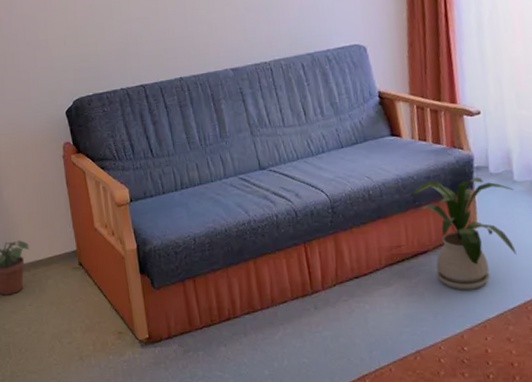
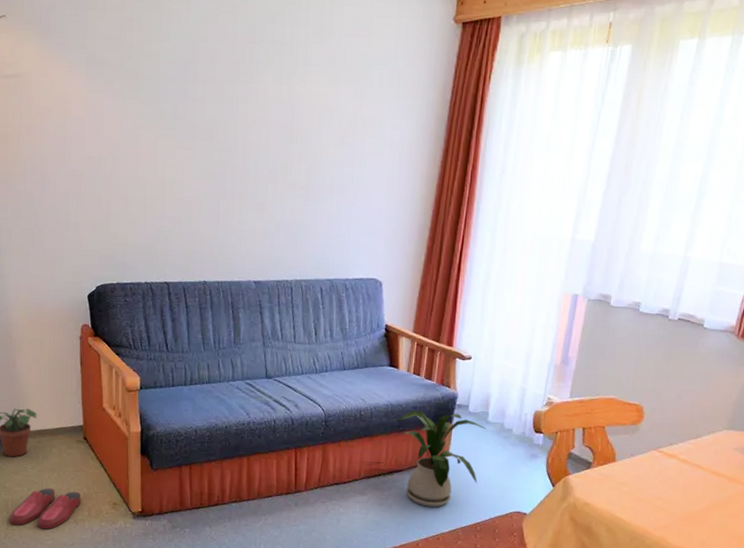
slippers: none [12,324,84,372] -> present [10,487,81,530]

